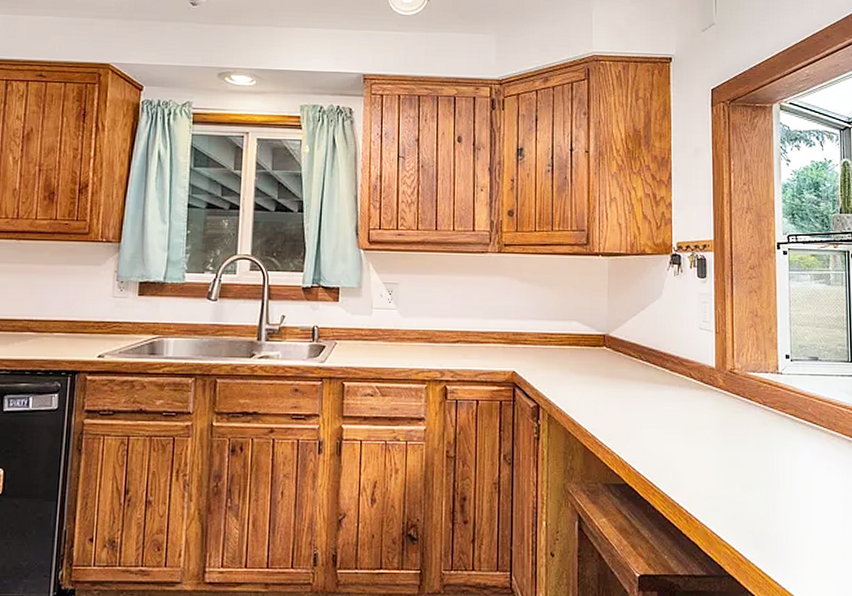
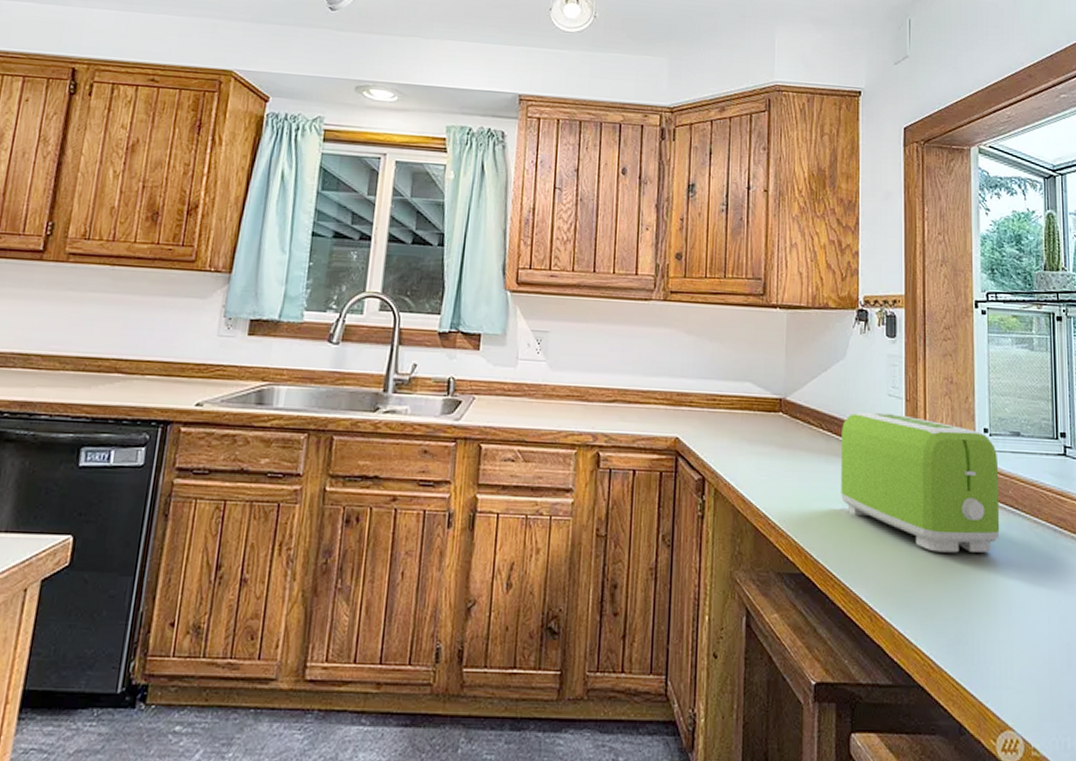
toaster: none [659,344,800,463] -> present [841,412,1000,553]

